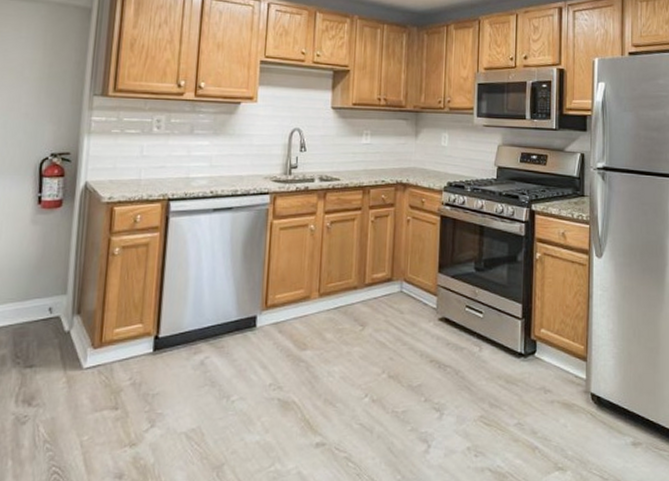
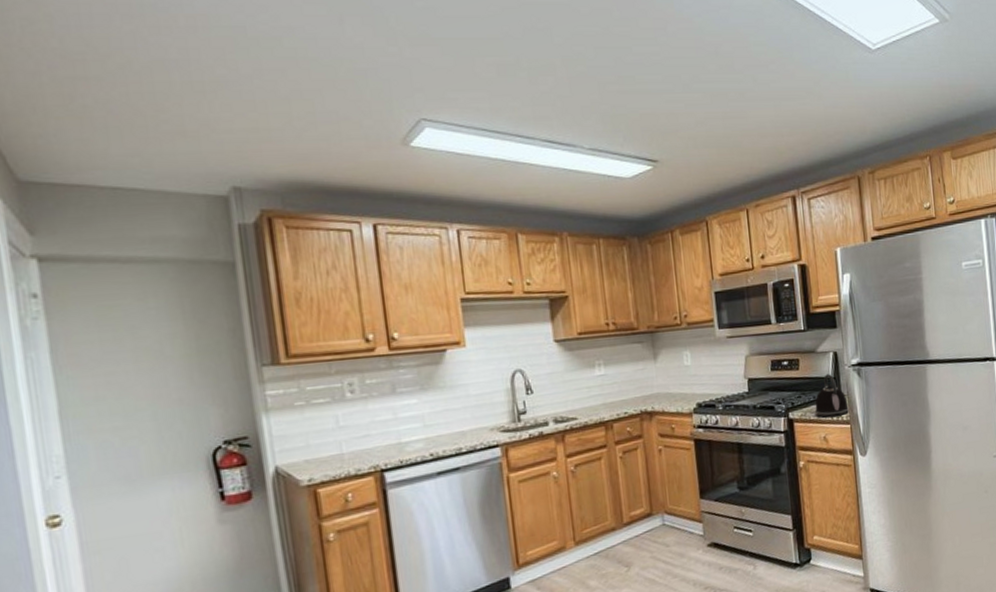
kettle: none [557,173,591,216] -> present [815,374,850,418]

